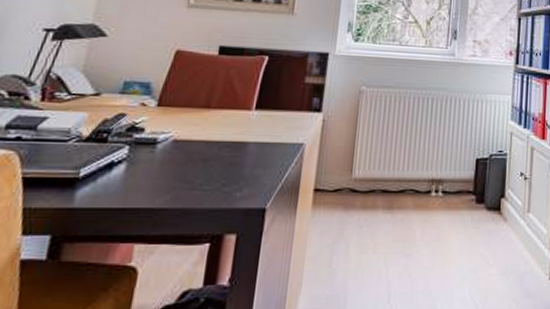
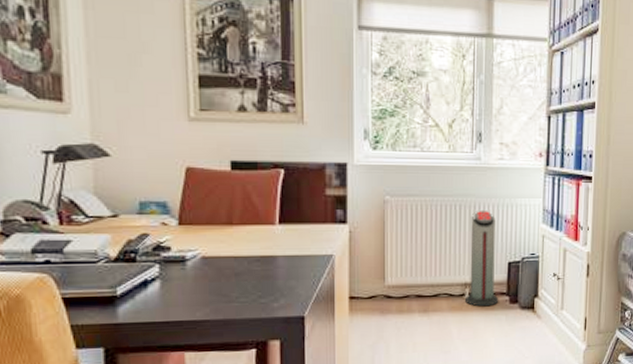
air purifier: none [431,104,466,206] -> present [465,209,499,307]

